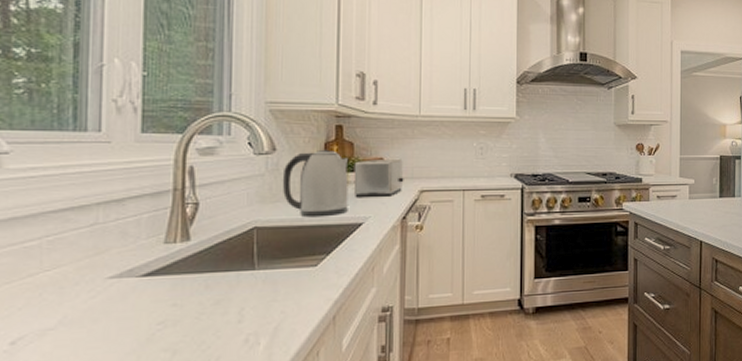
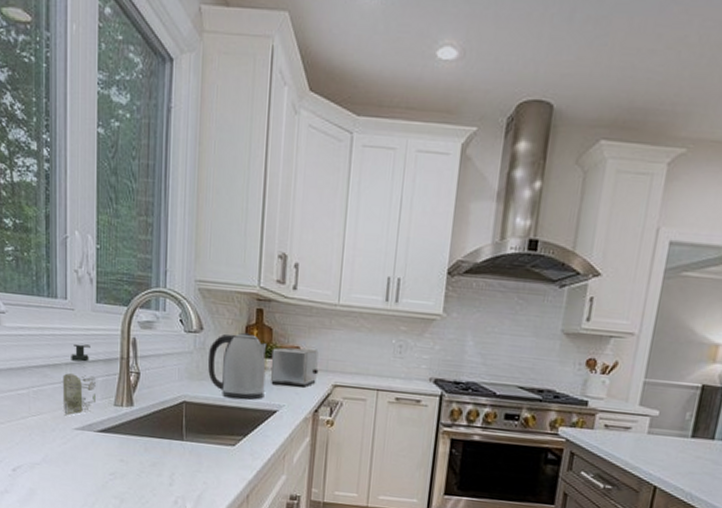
soap dispenser: none [92,179,139,264] -> present [62,344,96,416]

